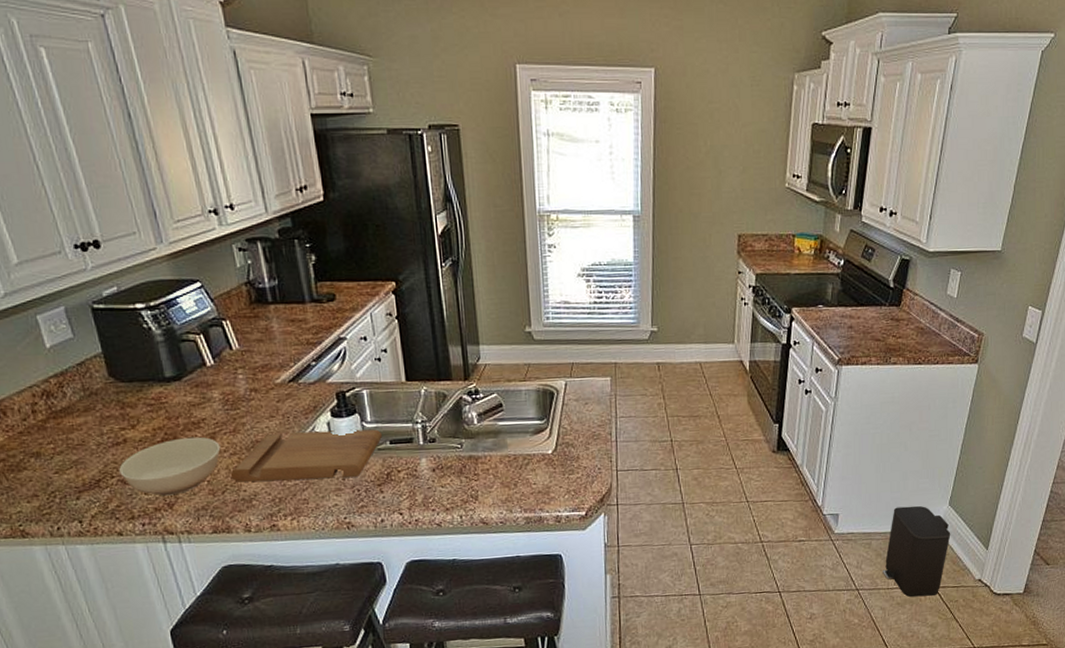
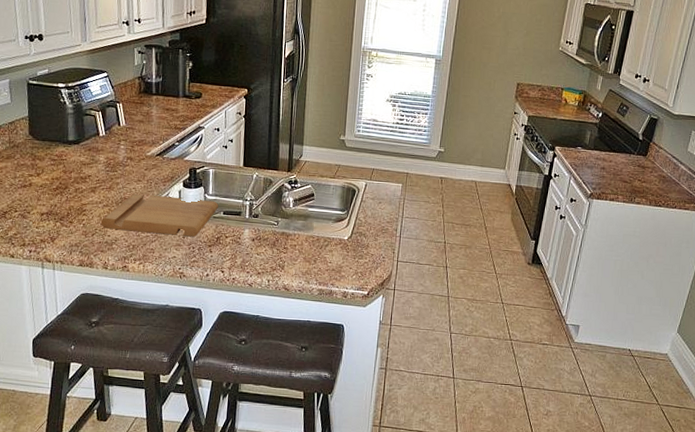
bowl: present [119,436,221,496] -> none [21,188,98,232]
pedal bin: present [882,506,951,598] -> none [613,327,677,412]

